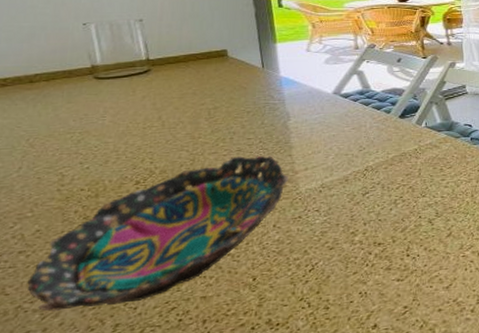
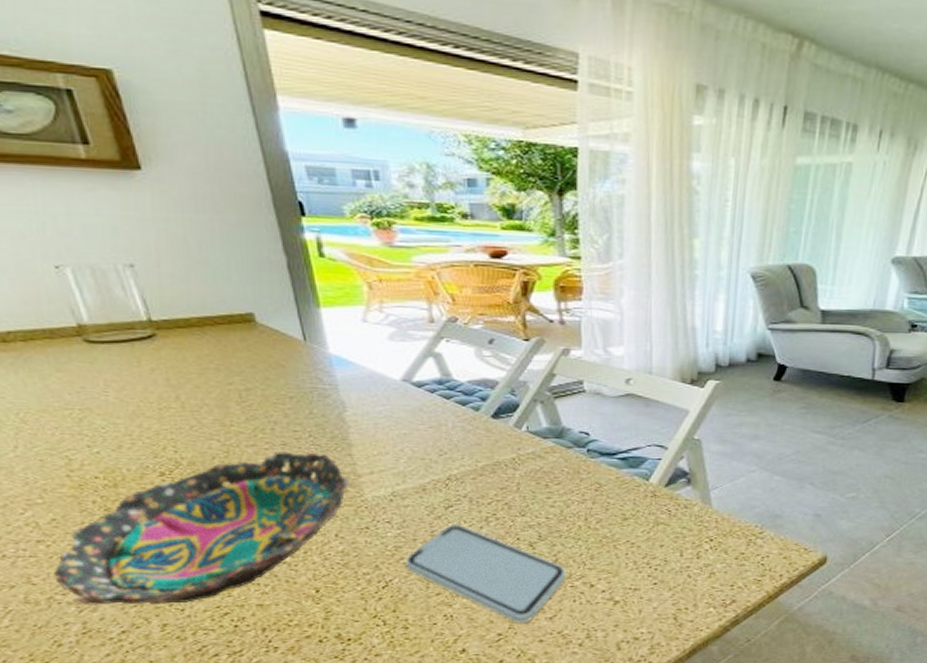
smartphone: none [329,208,458,295] -> present [405,525,566,623]

